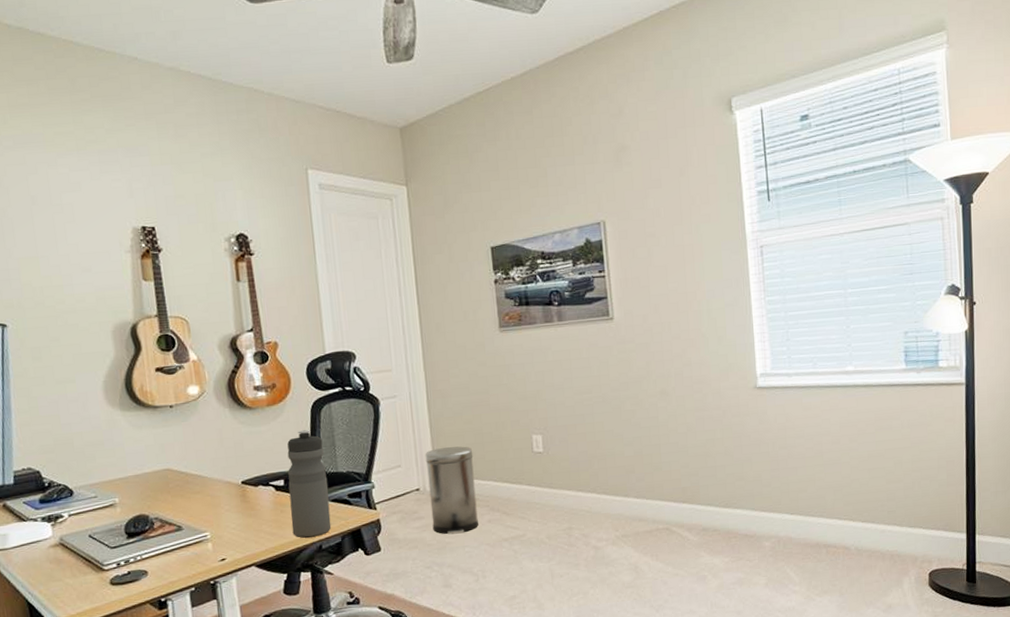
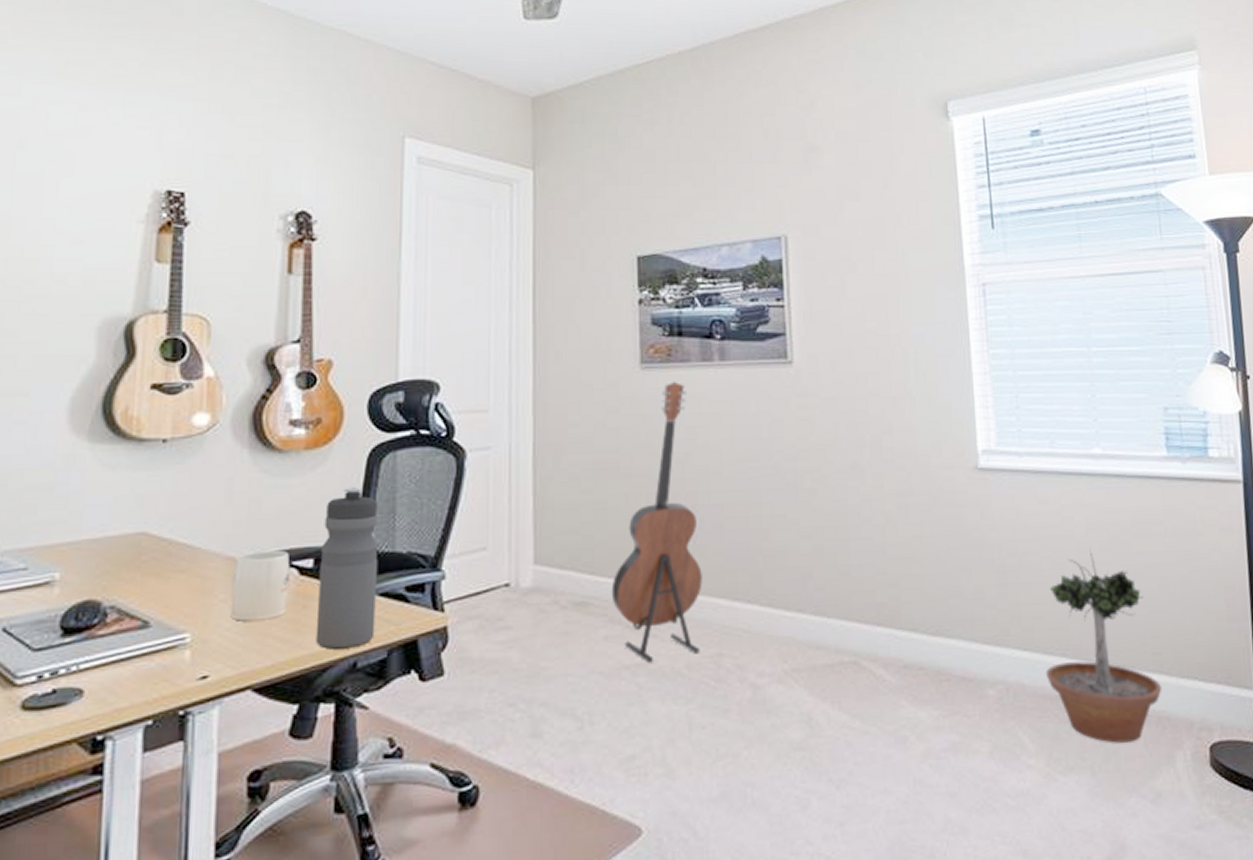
mug: none [230,475,271,523] -> present [230,550,291,621]
pedal bin: present [425,446,478,535] -> none [522,525,591,655]
guitar: none [490,339,556,536] -> present [611,381,703,662]
potted tree: none [807,439,895,574] -> present [1045,547,1162,743]

